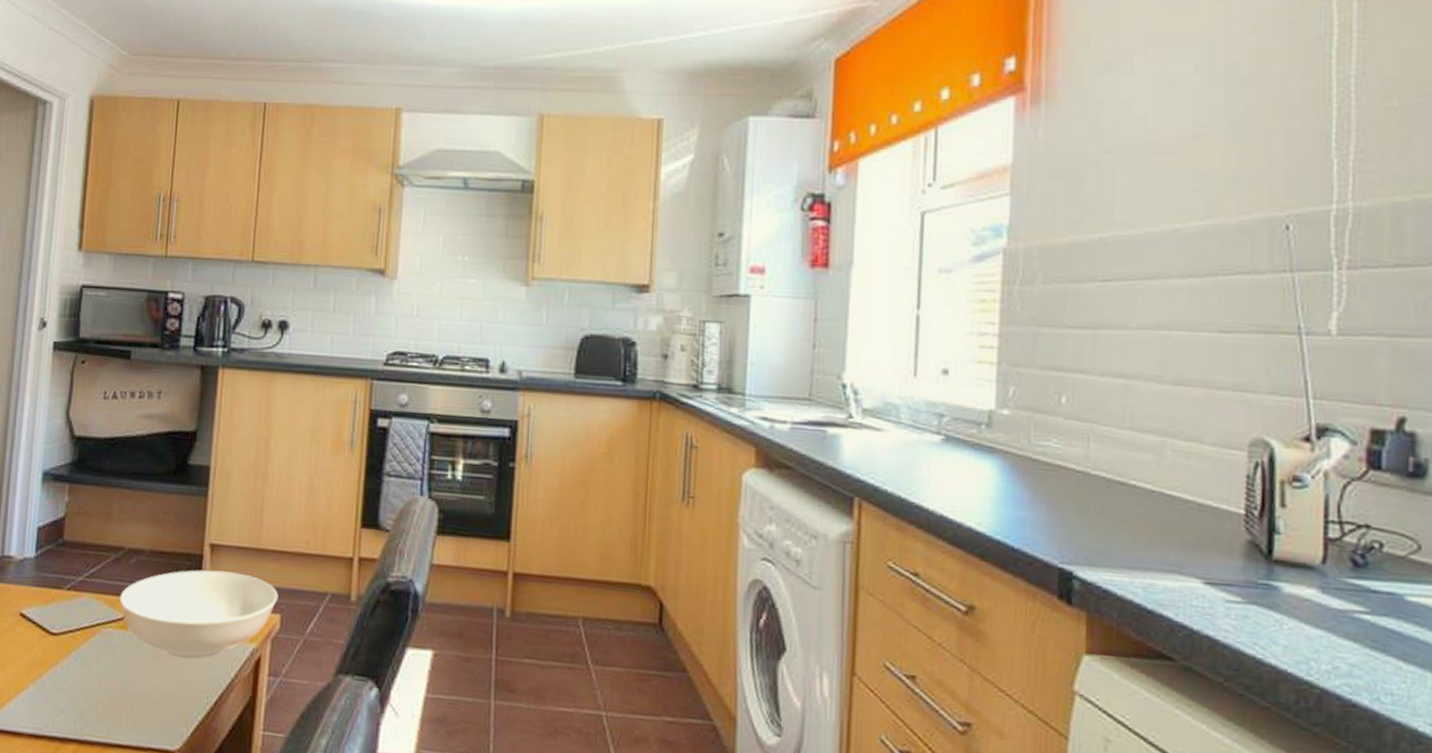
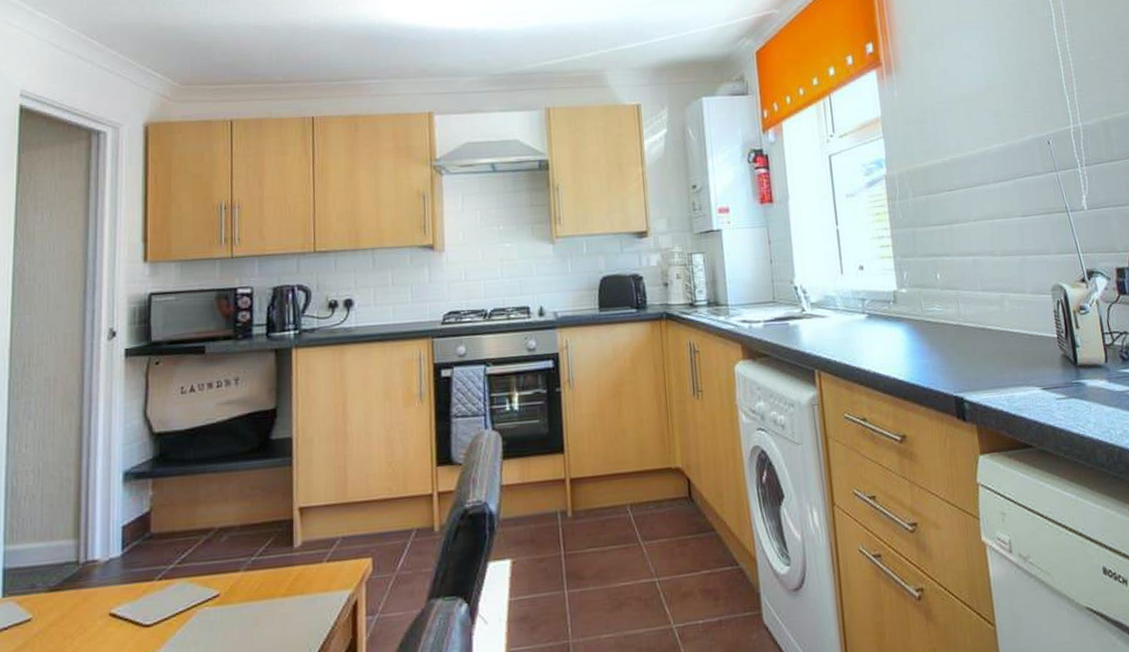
bowl: present [119,570,279,660] -> none [214,528,369,620]

